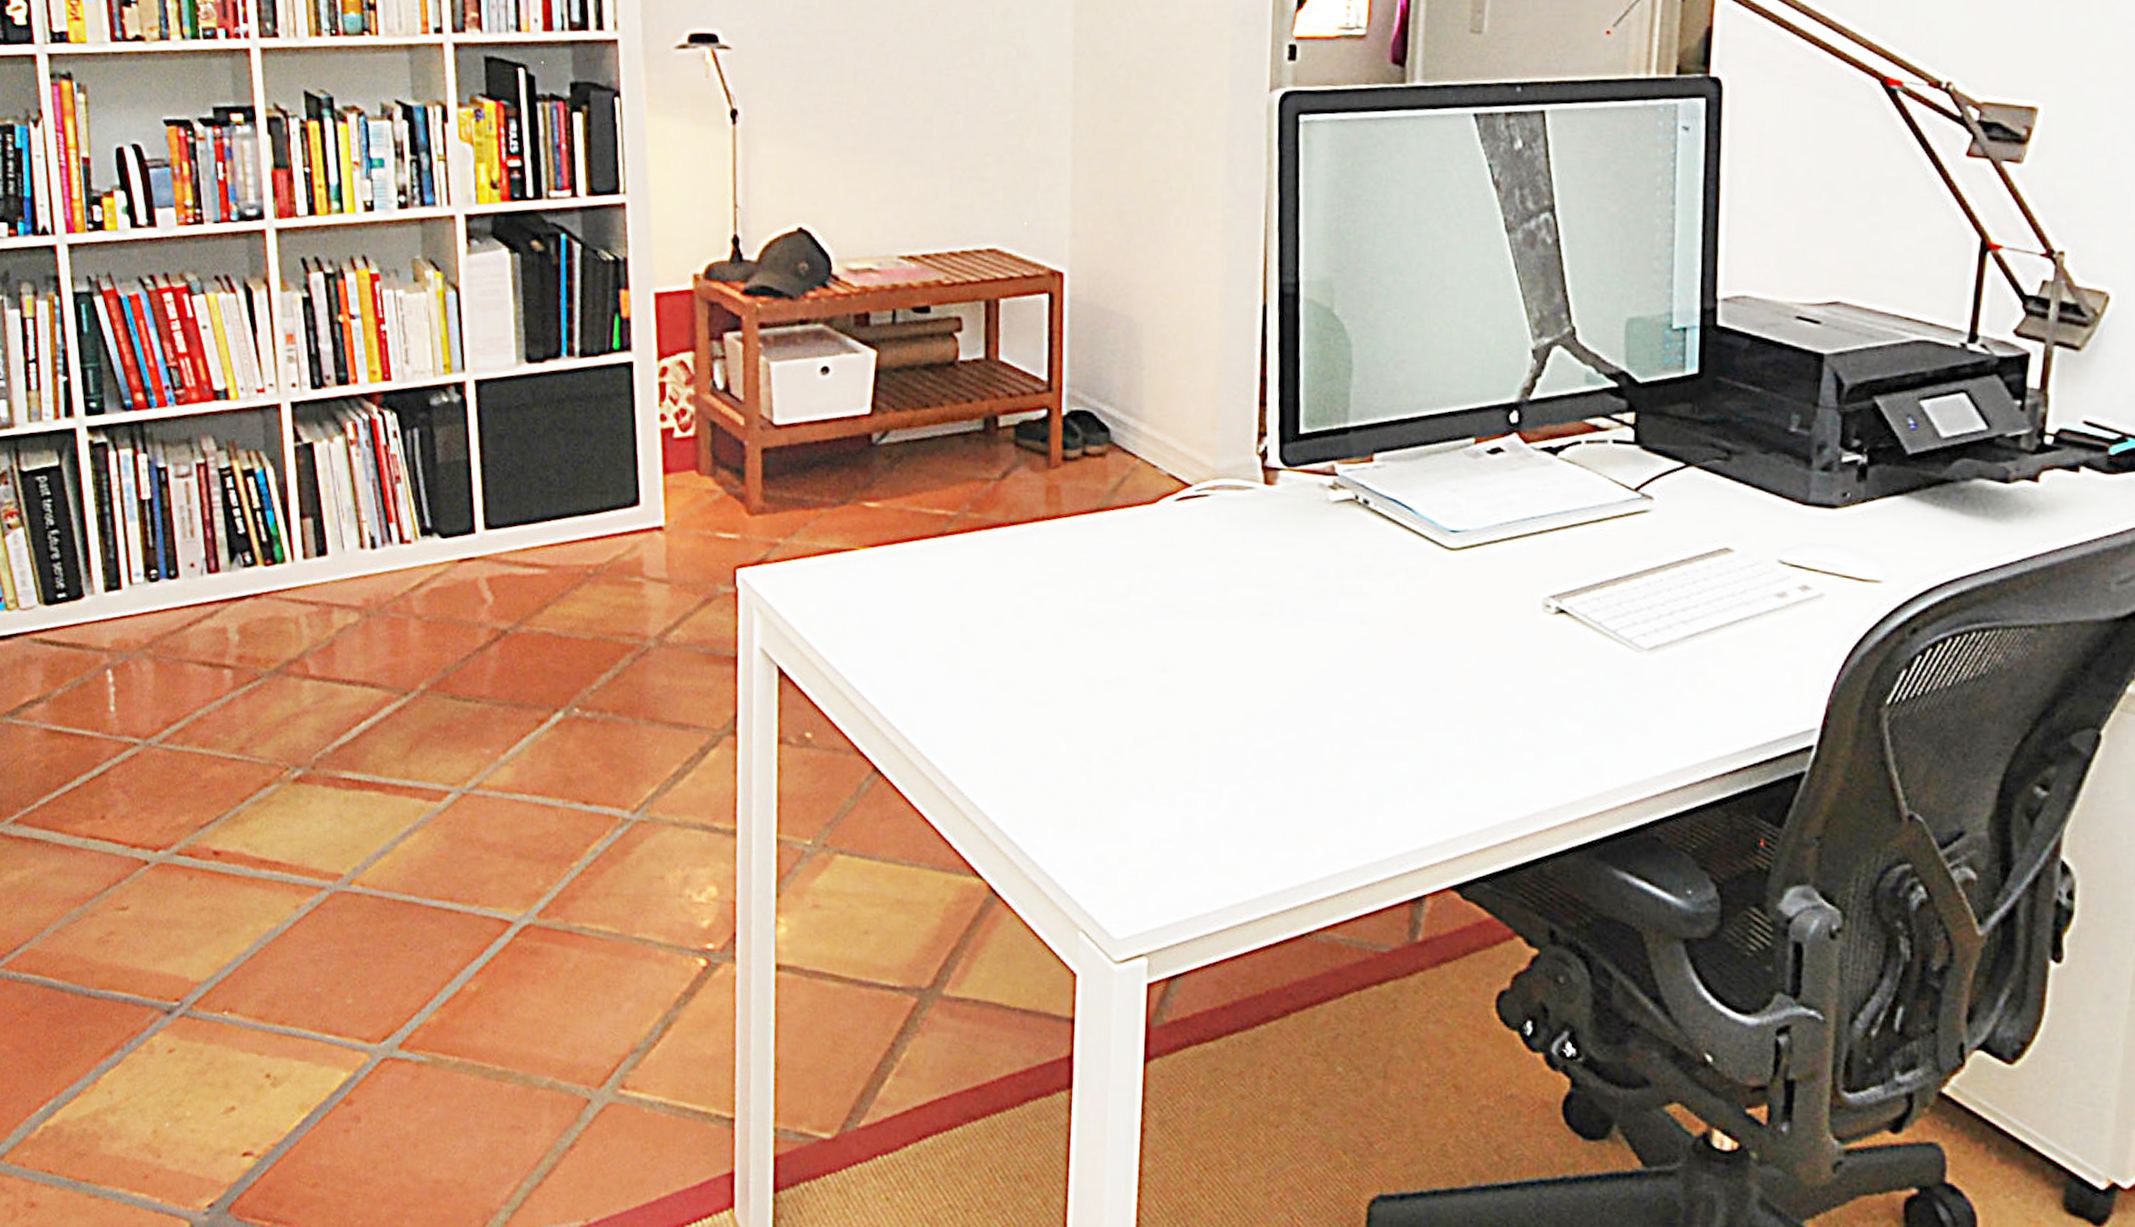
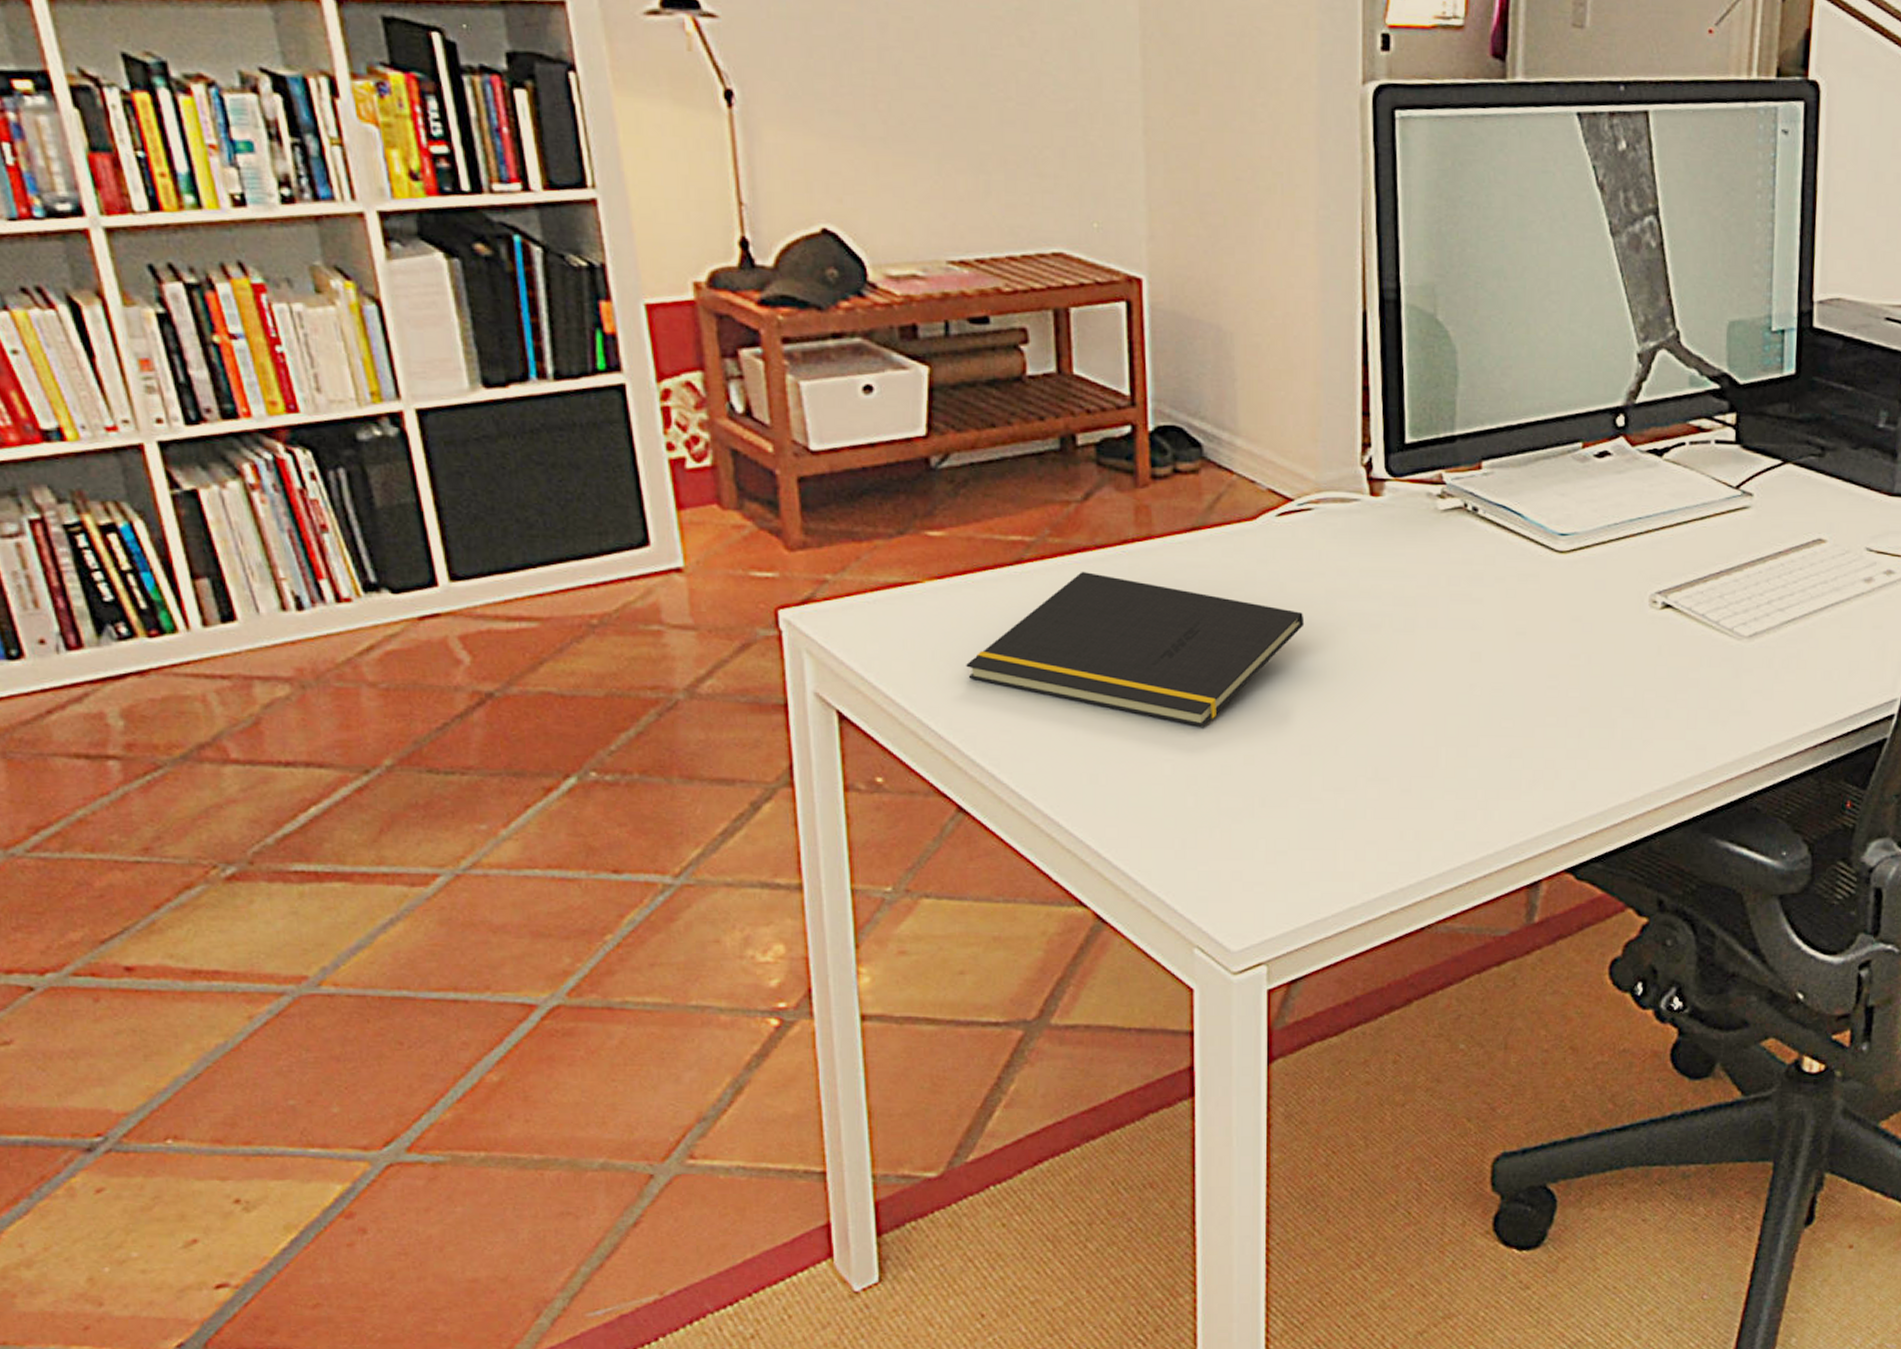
notepad: none [890,546,1198,706] -> present [966,571,1305,727]

